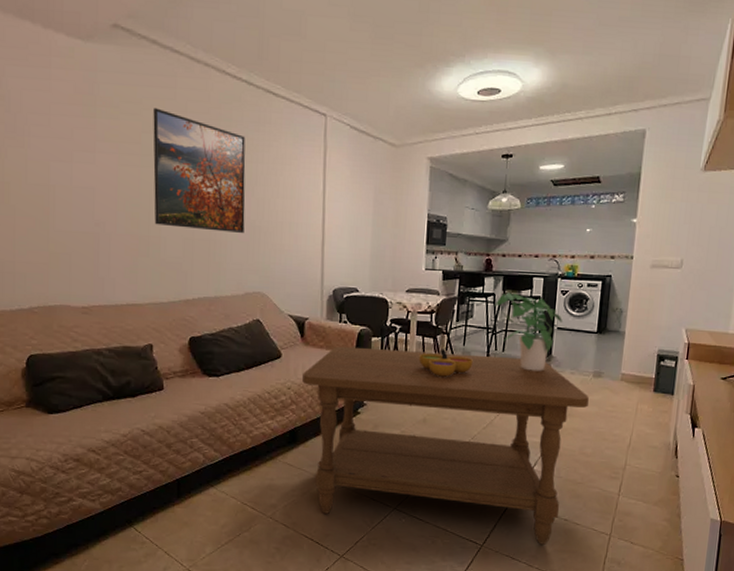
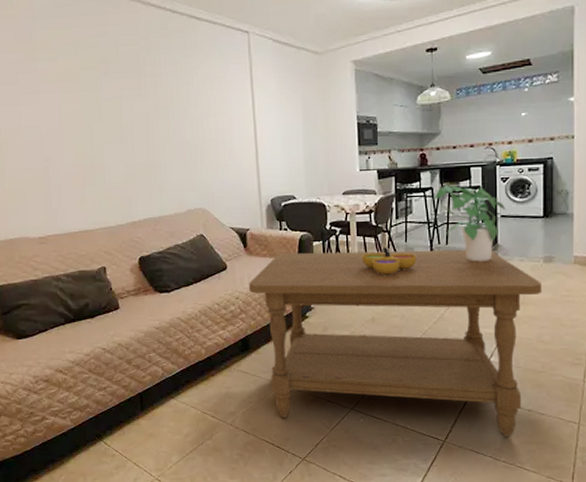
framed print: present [153,108,246,233] -> none [87,46,181,155]

